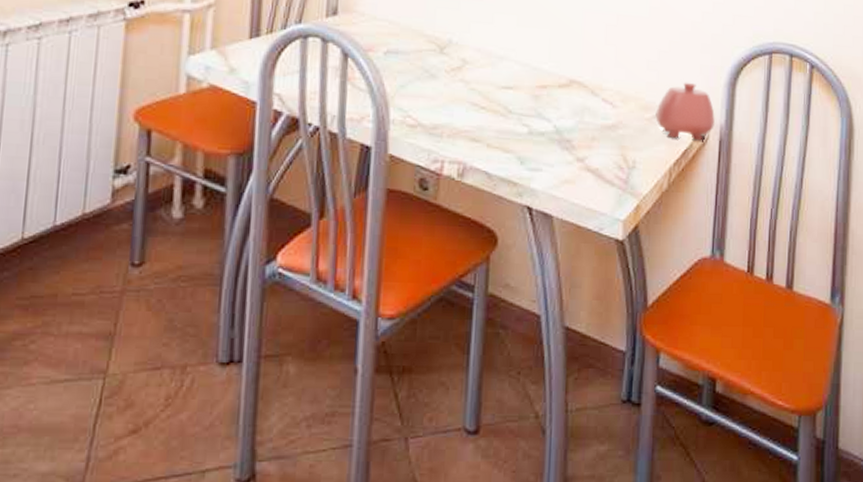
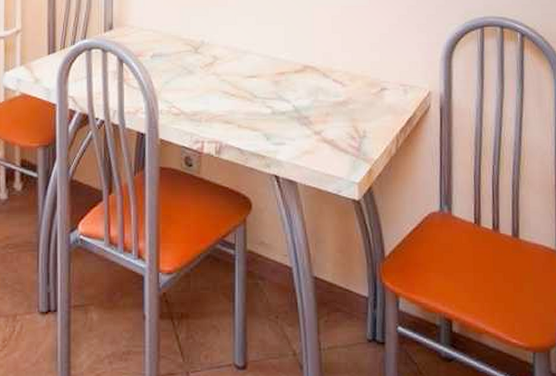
sugar bowl: present [655,82,715,141] -> none [380,59,435,109]

